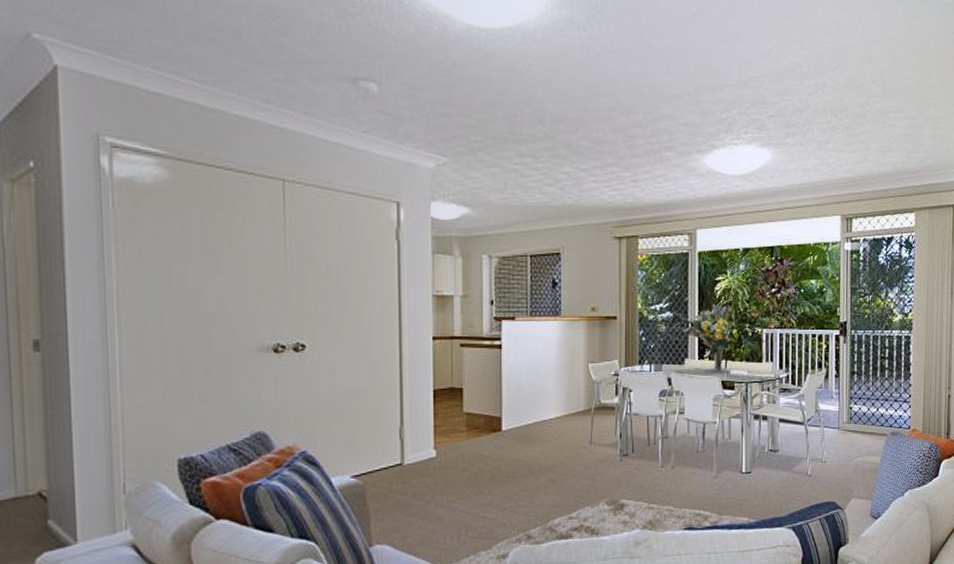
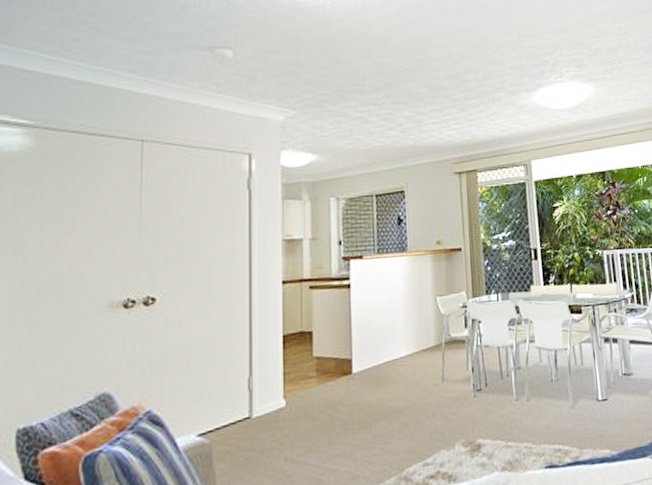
bouquet: present [682,303,732,373] -> none [526,229,575,297]

